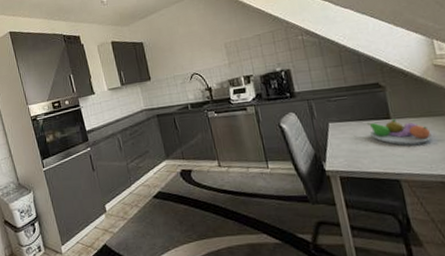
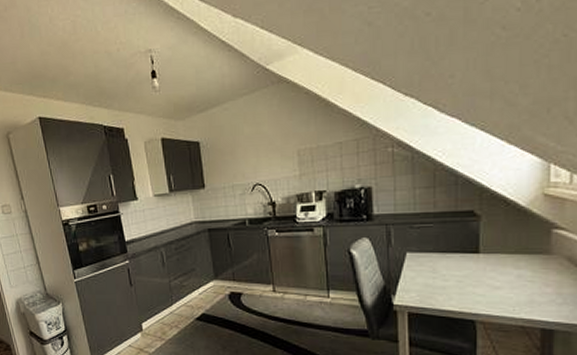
fruit bowl: present [367,119,434,146] -> none [451,254,524,284]

